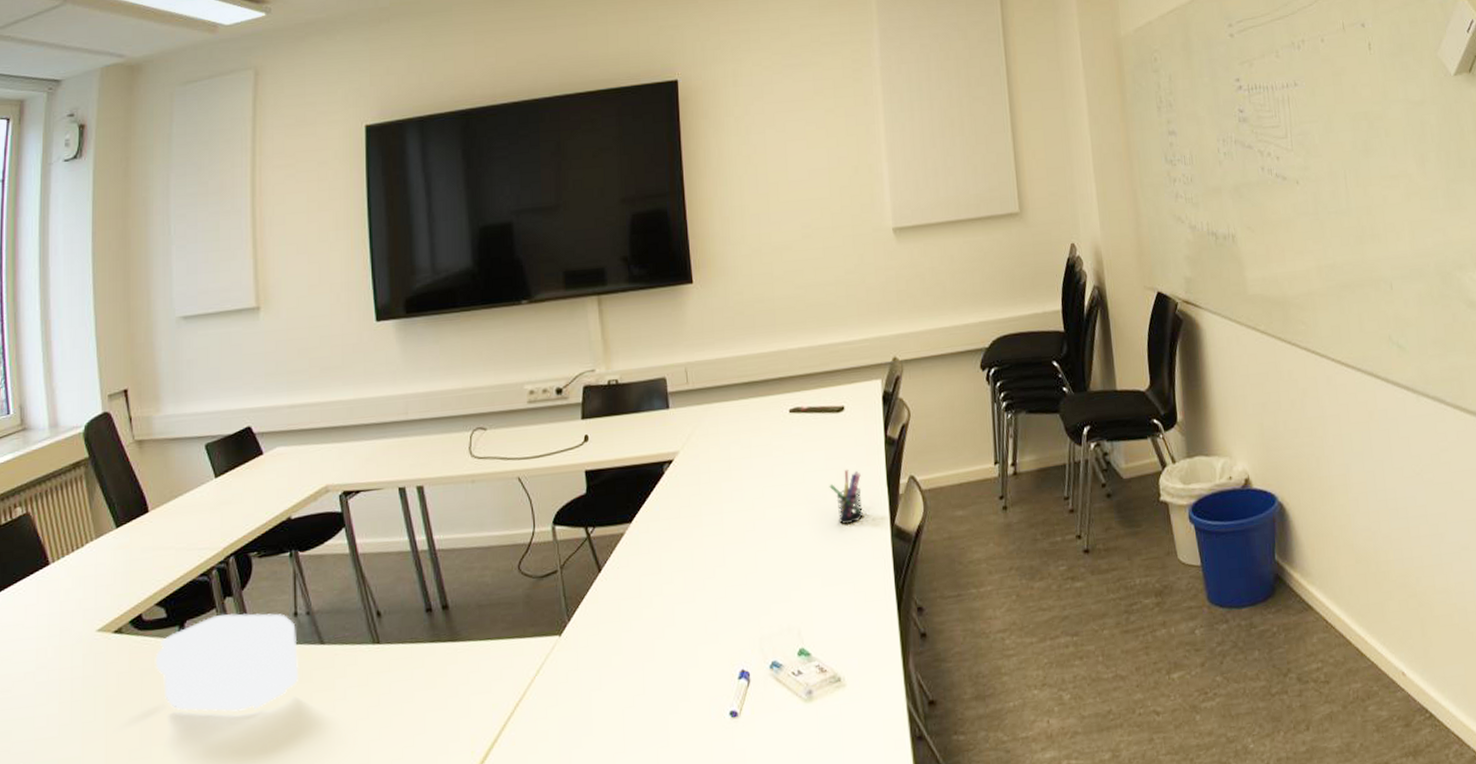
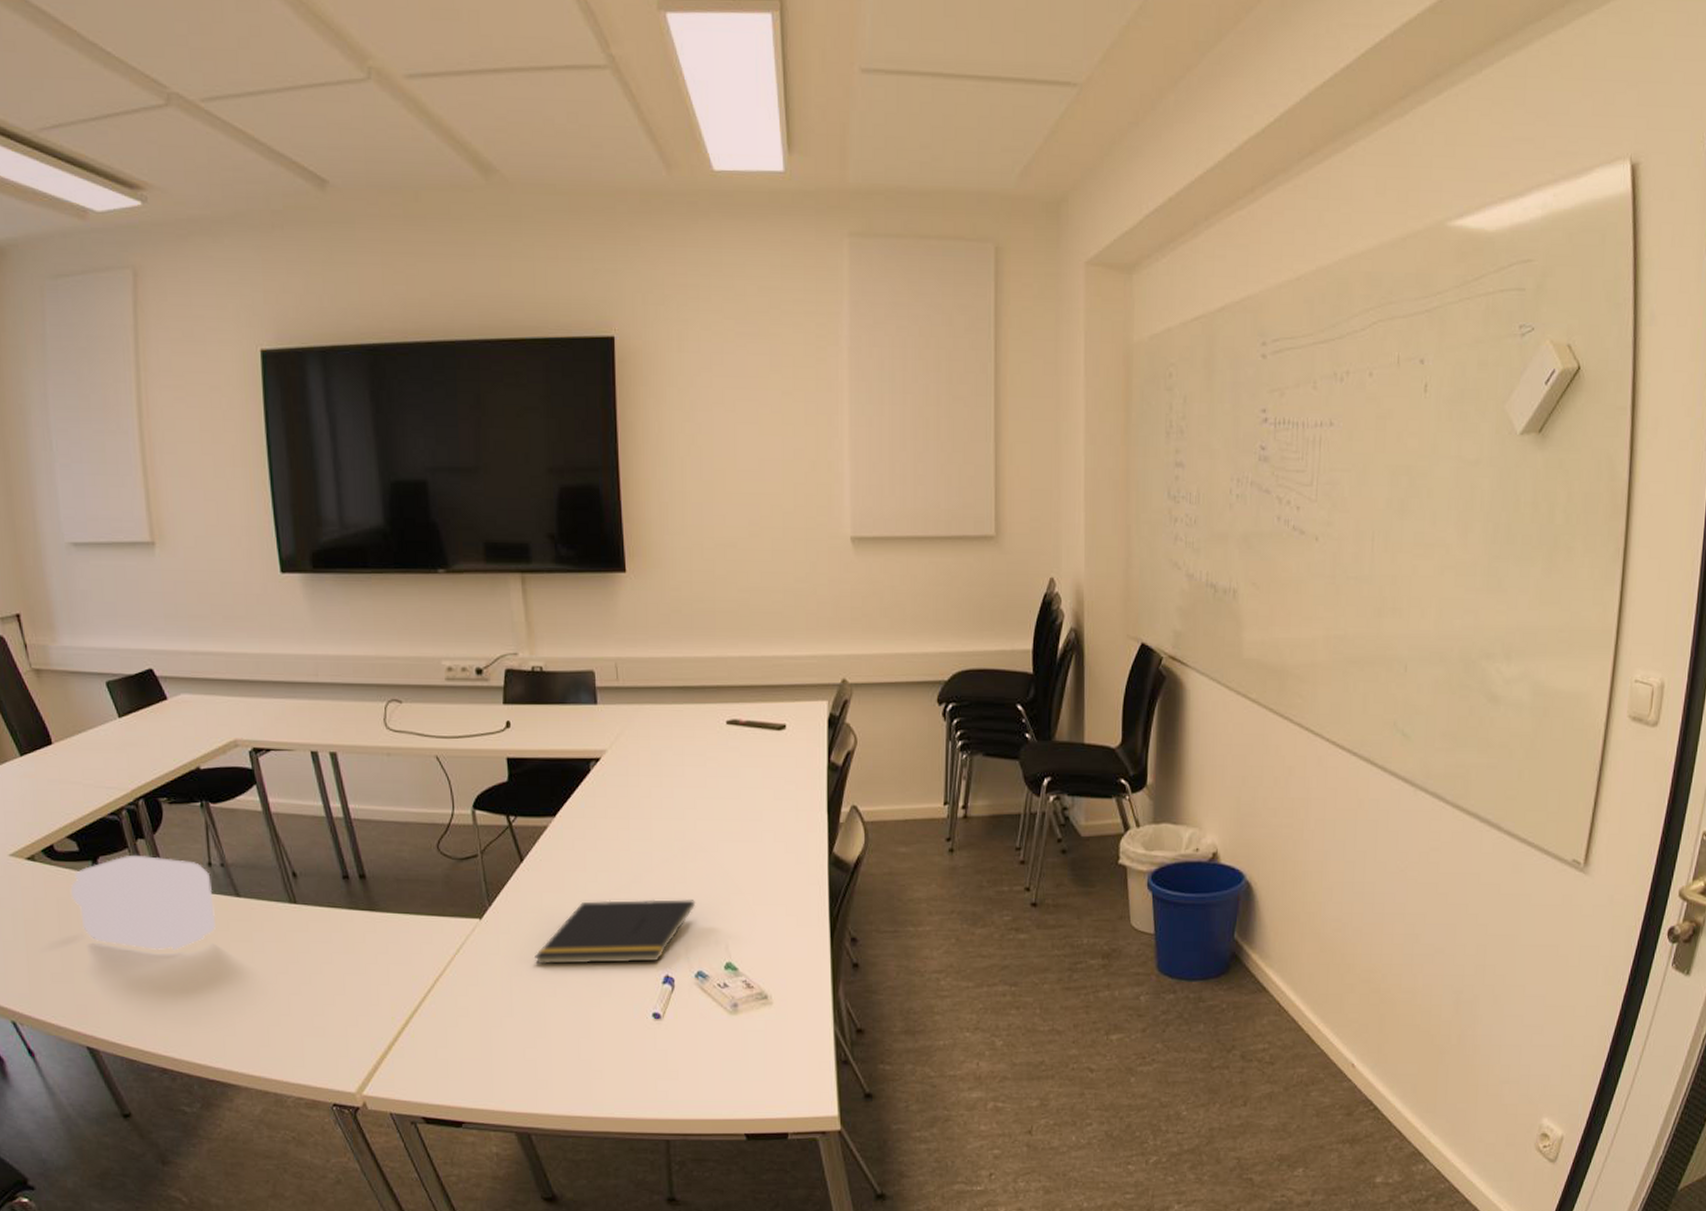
notepad: none [613,589,768,675] -> present [535,899,696,965]
pen holder: present [829,469,863,524] -> none [765,790,800,846]

